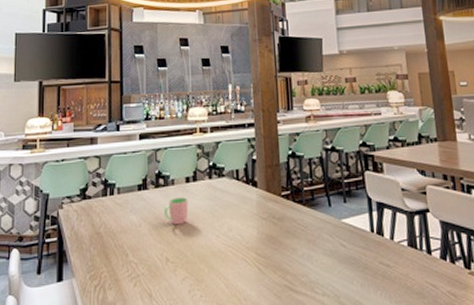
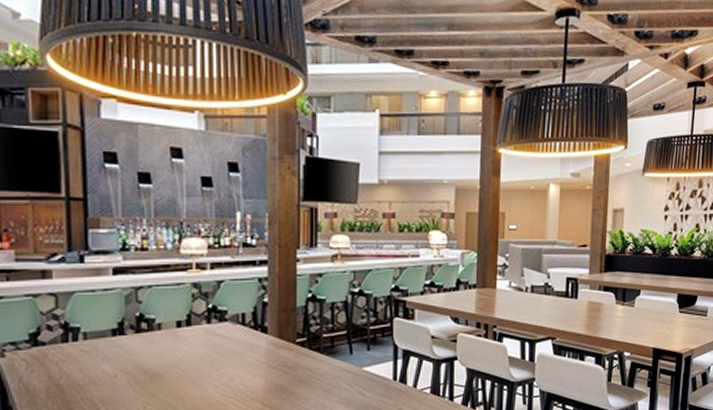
cup: present [163,197,189,225] -> none [146,344,180,375]

